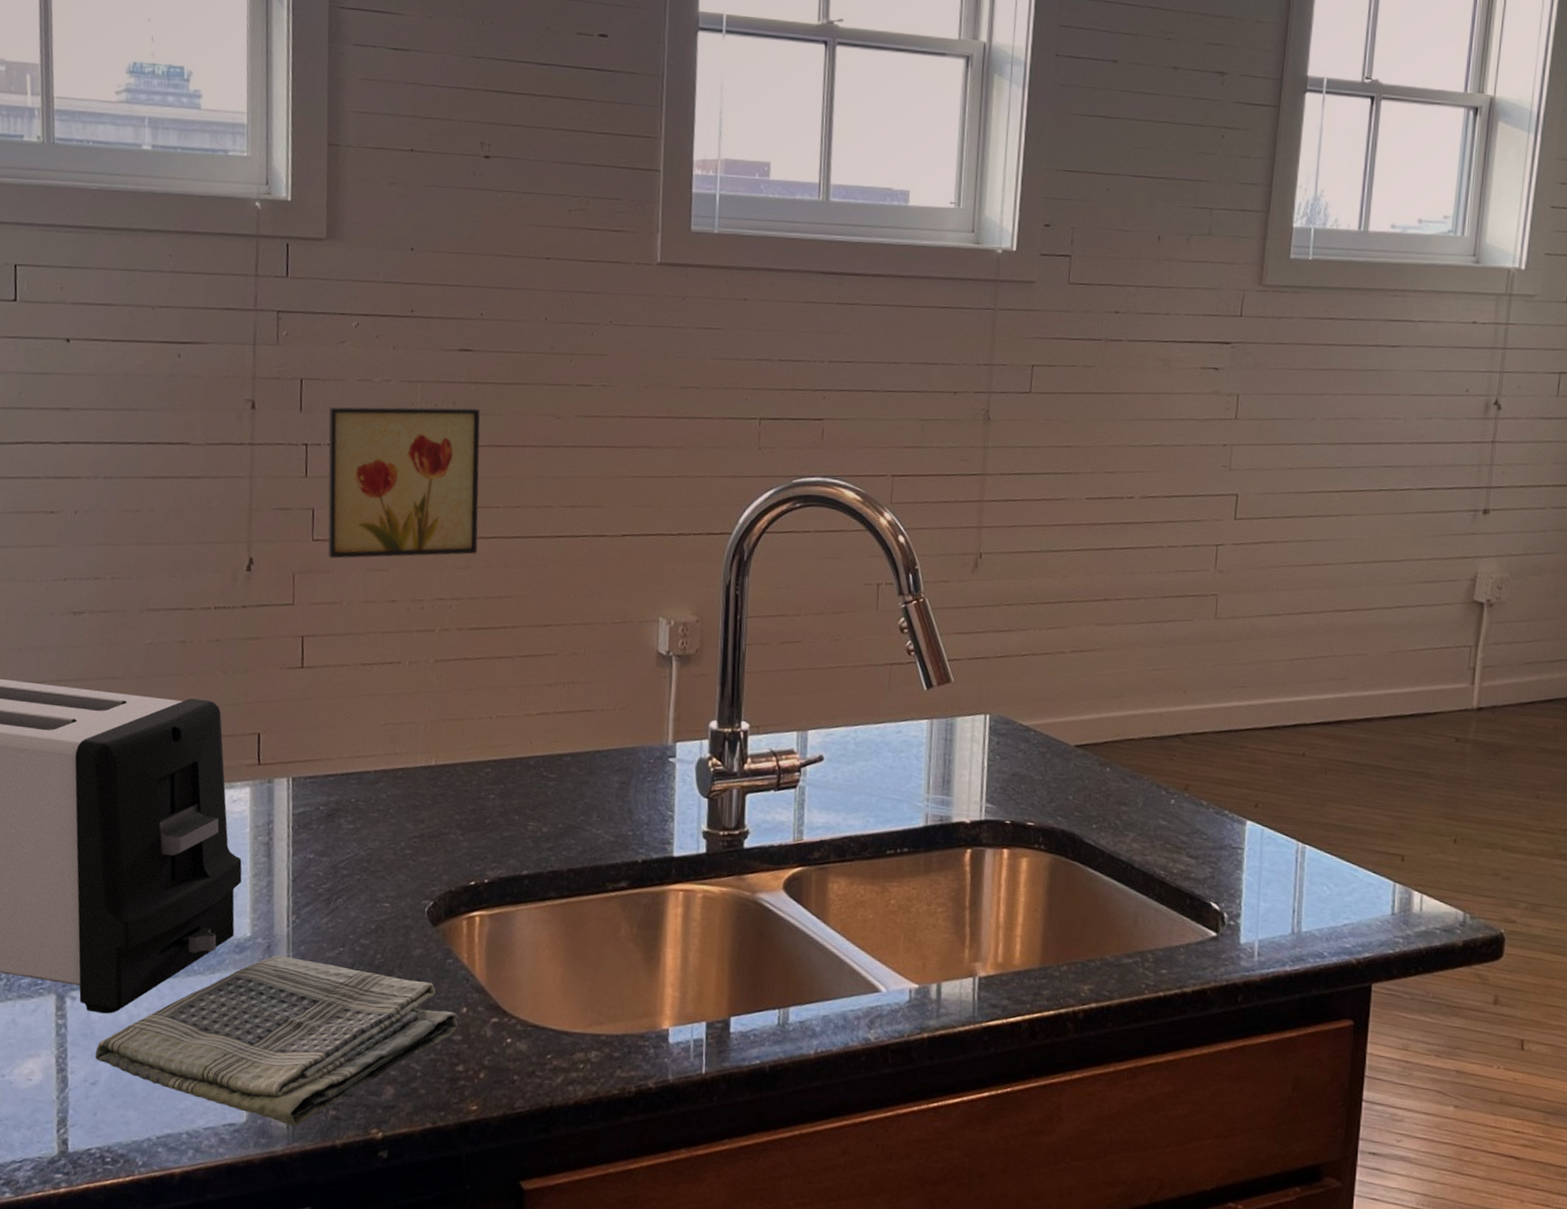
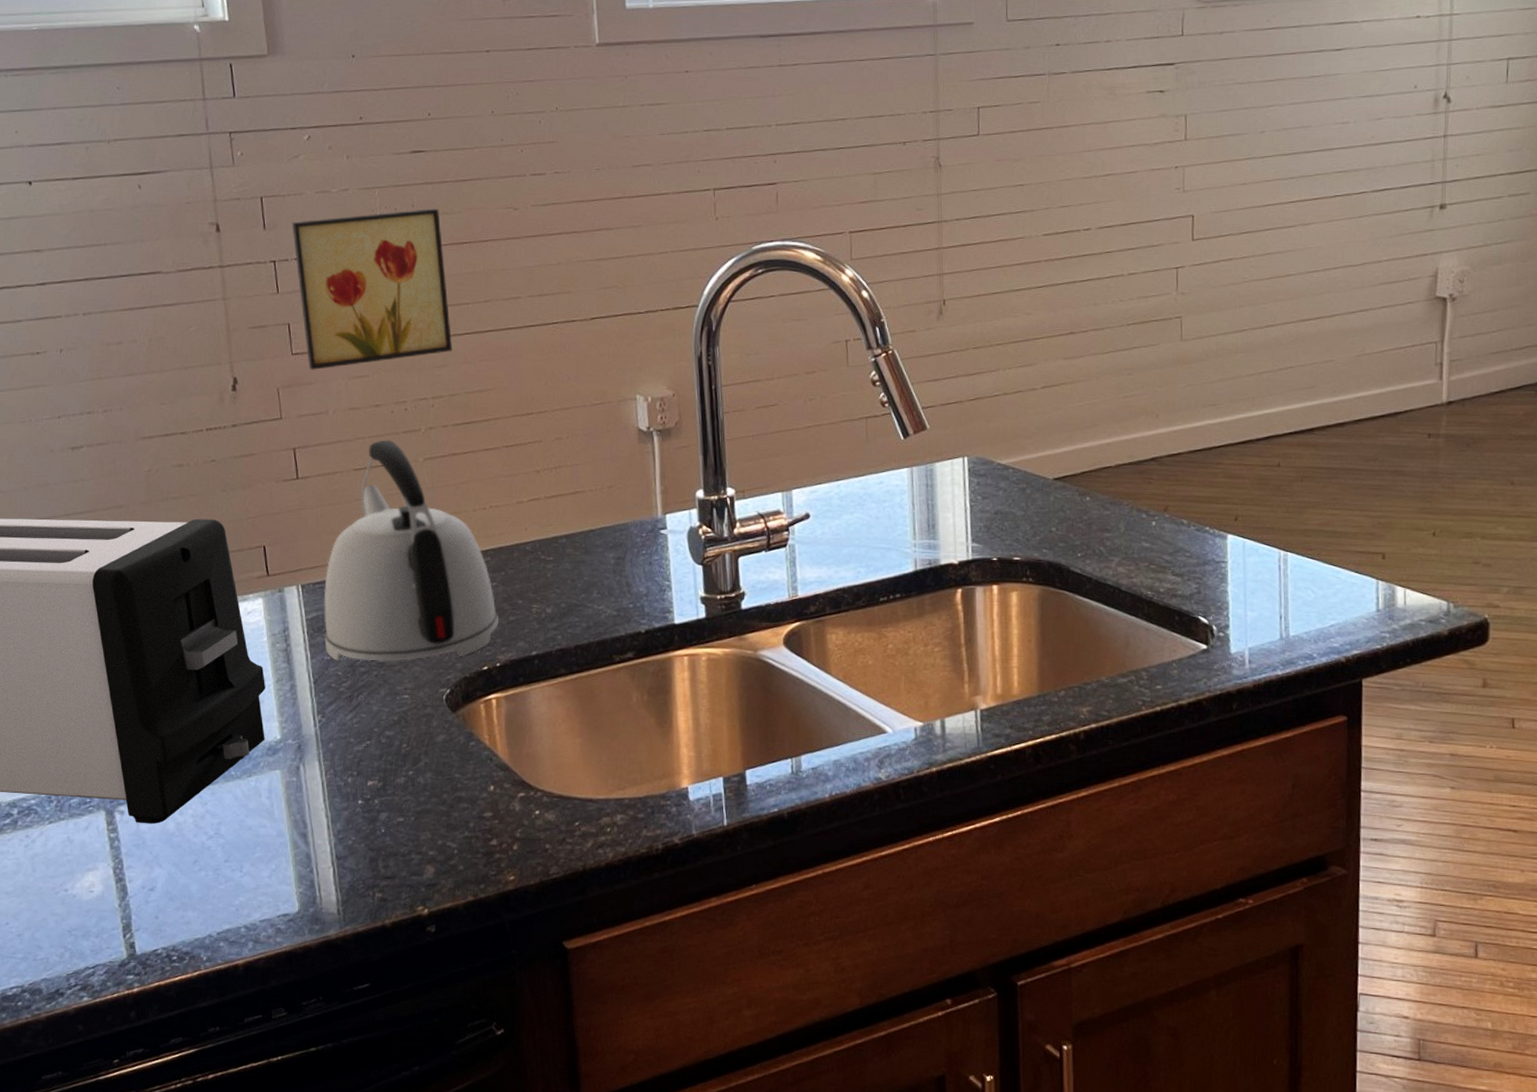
dish towel: present [95,955,458,1126] -> none [149,754,487,911]
kettle: none [309,636,493,868] -> present [324,439,500,661]

